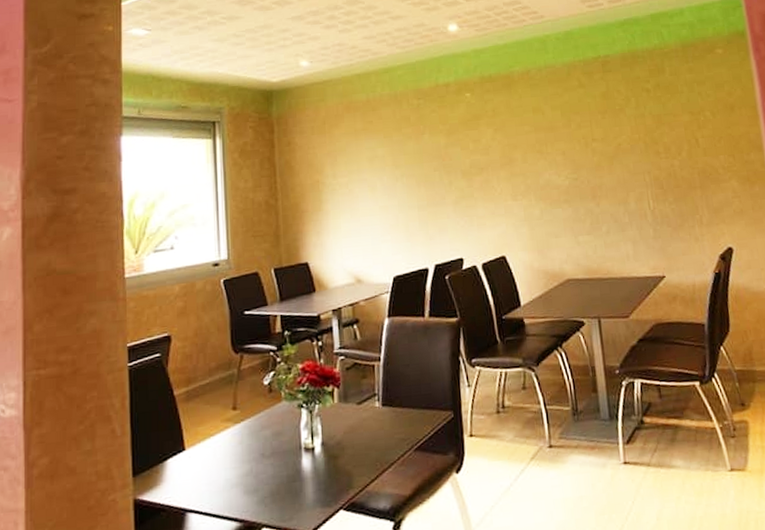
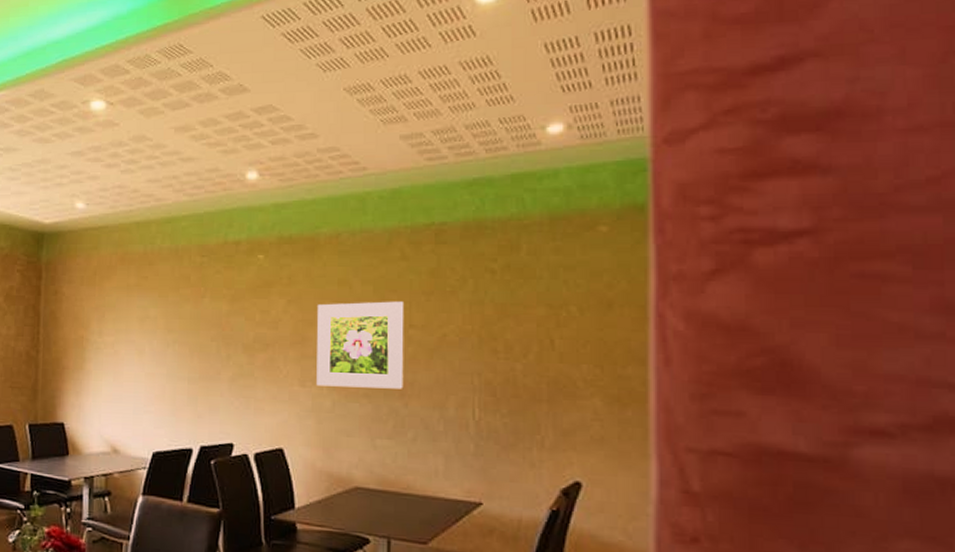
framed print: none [518,121,594,198] -> present [316,301,405,389]

